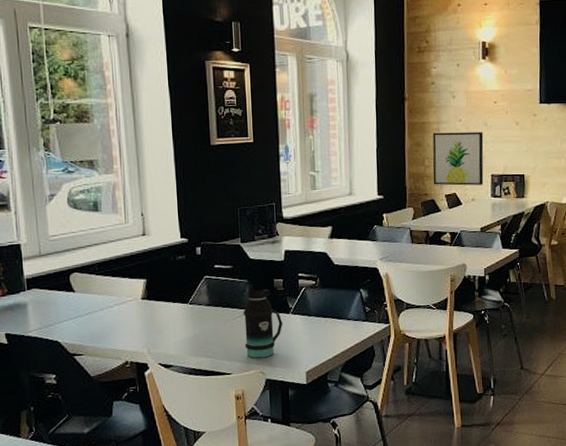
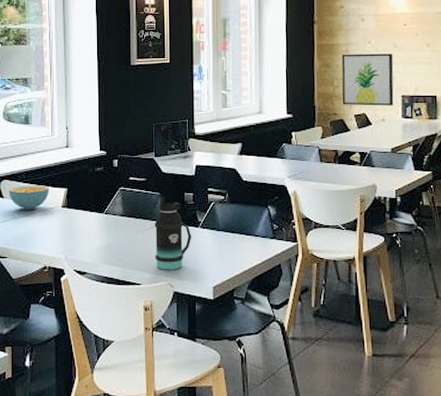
cereal bowl: none [79,277,127,304] -> present [8,185,50,210]

